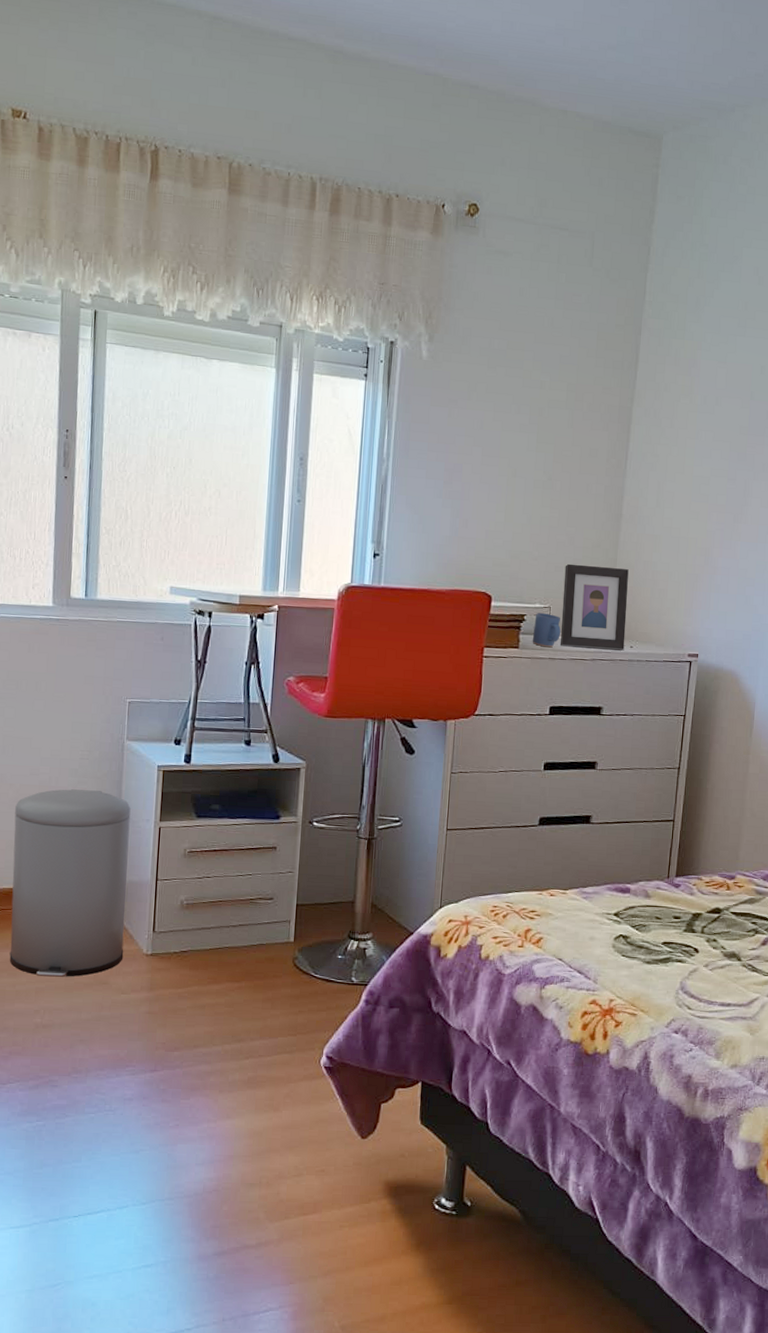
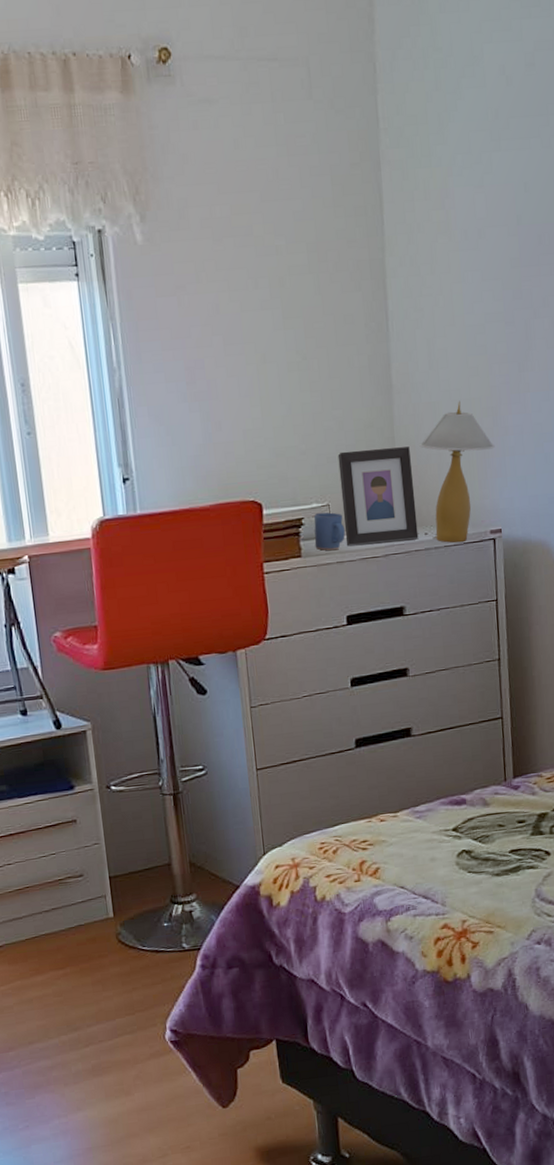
table lamp: none [636,537,703,660] -> present [419,400,495,544]

